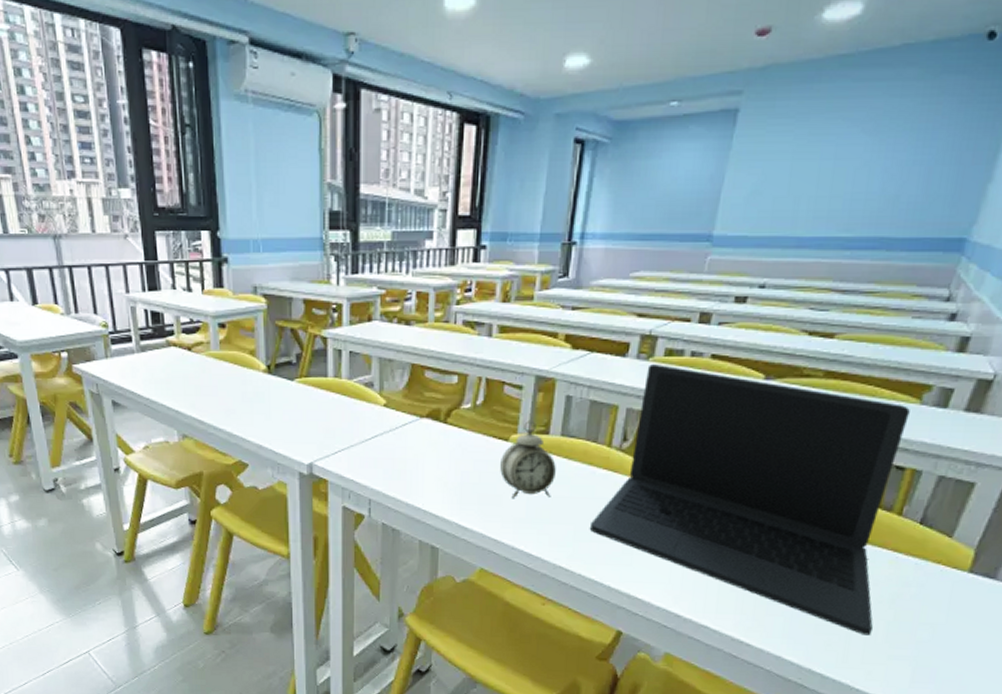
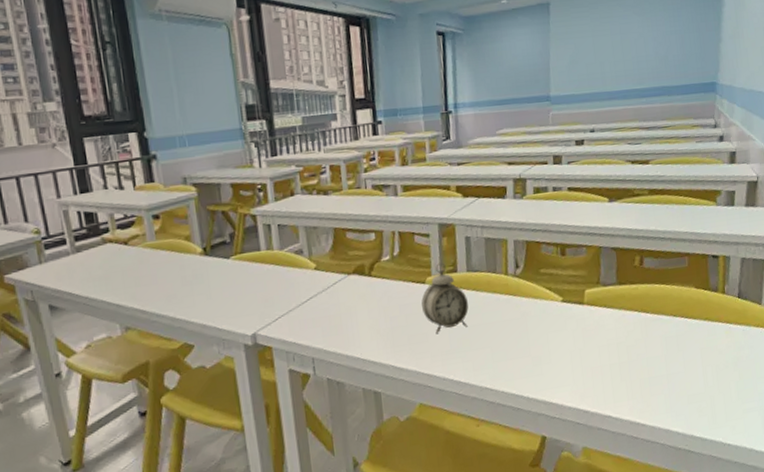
laptop: present [589,364,910,636] -> none [503,201,727,397]

